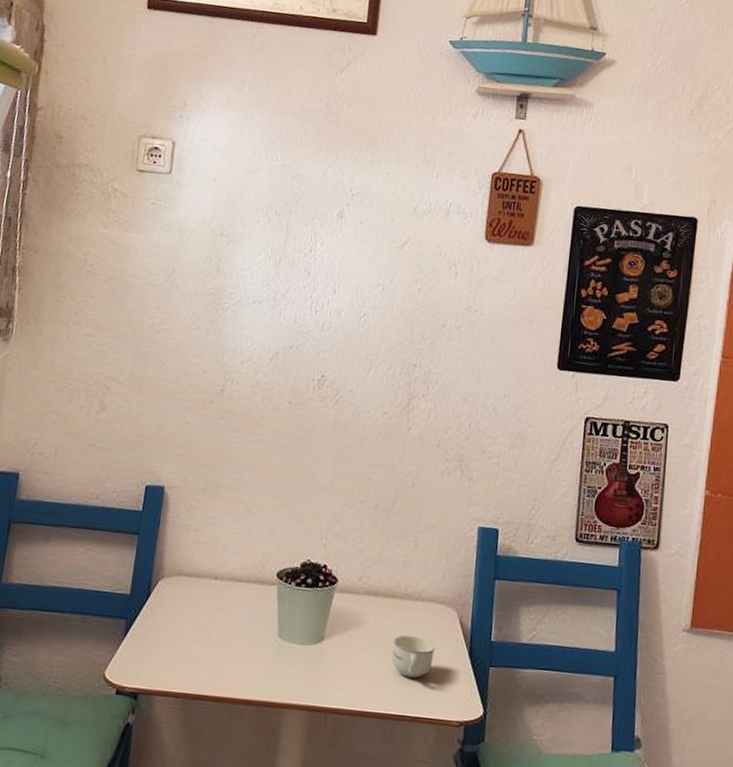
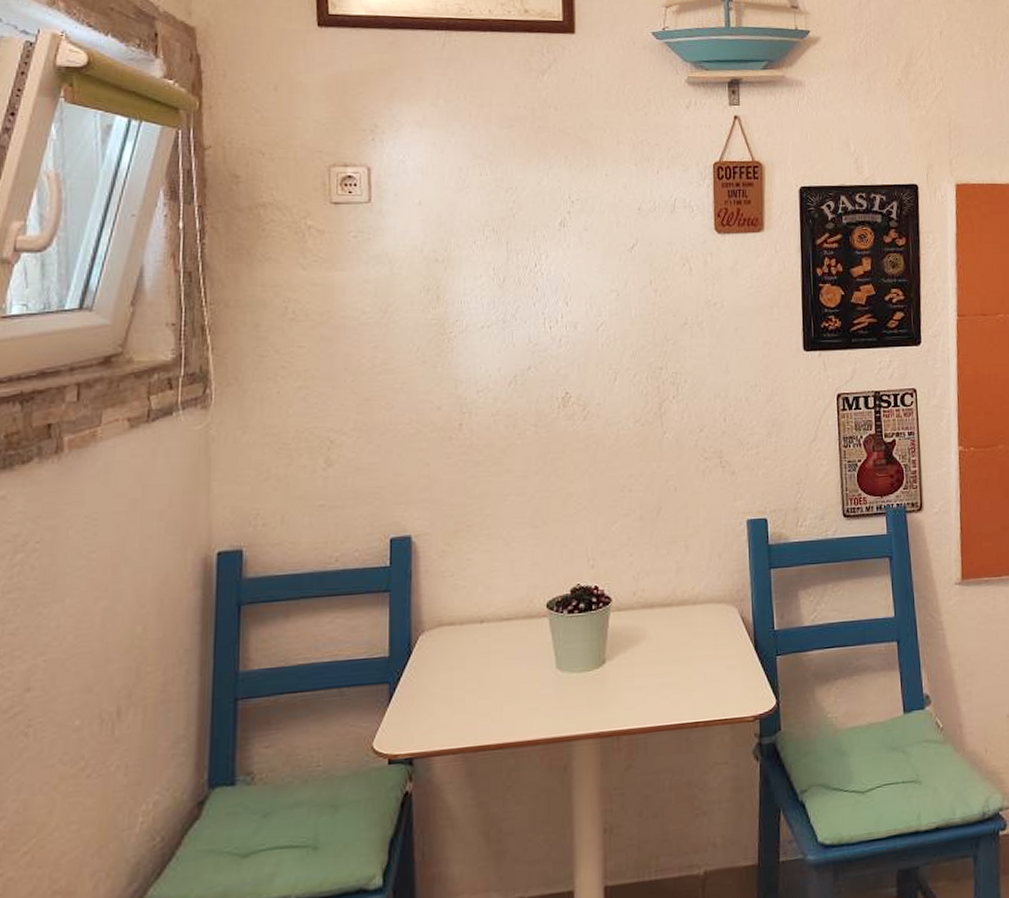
cup: present [391,634,435,678] -> none [677,639,720,683]

